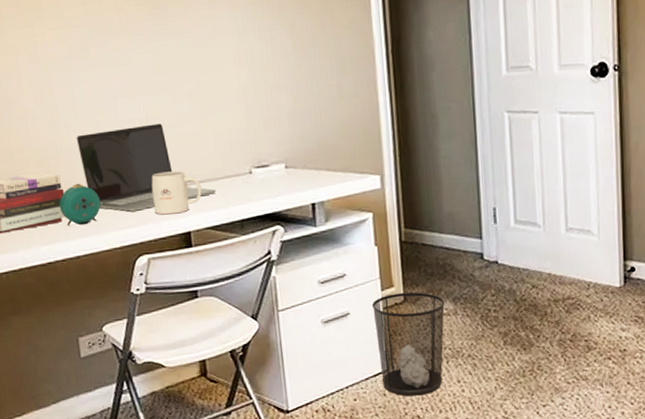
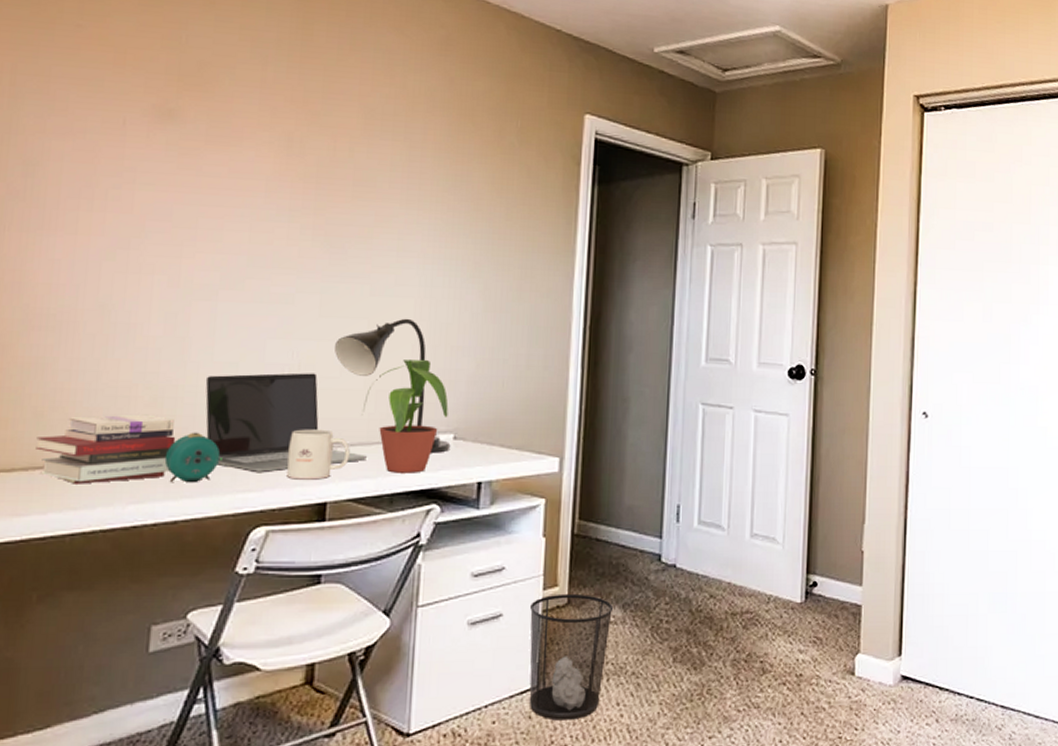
desk lamp: none [172,64,284,182] -> present [335,318,451,453]
potted plant: none [205,101,277,202] -> present [363,360,449,473]

